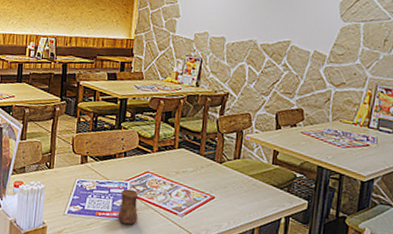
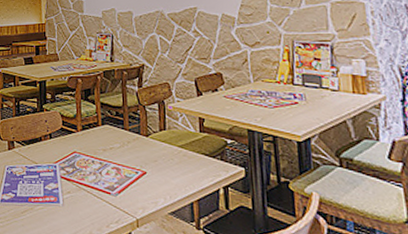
cup: present [117,189,138,225] -> none [50,171,71,209]

